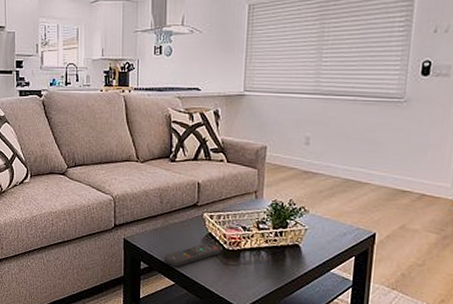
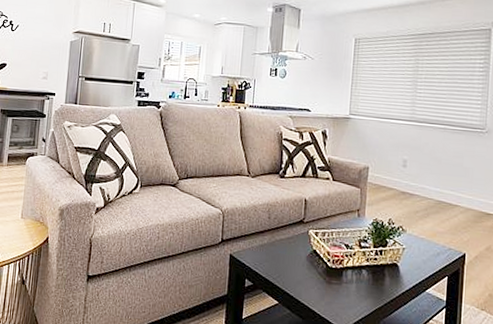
remote control: present [164,242,219,267] -> none [269,260,323,285]

